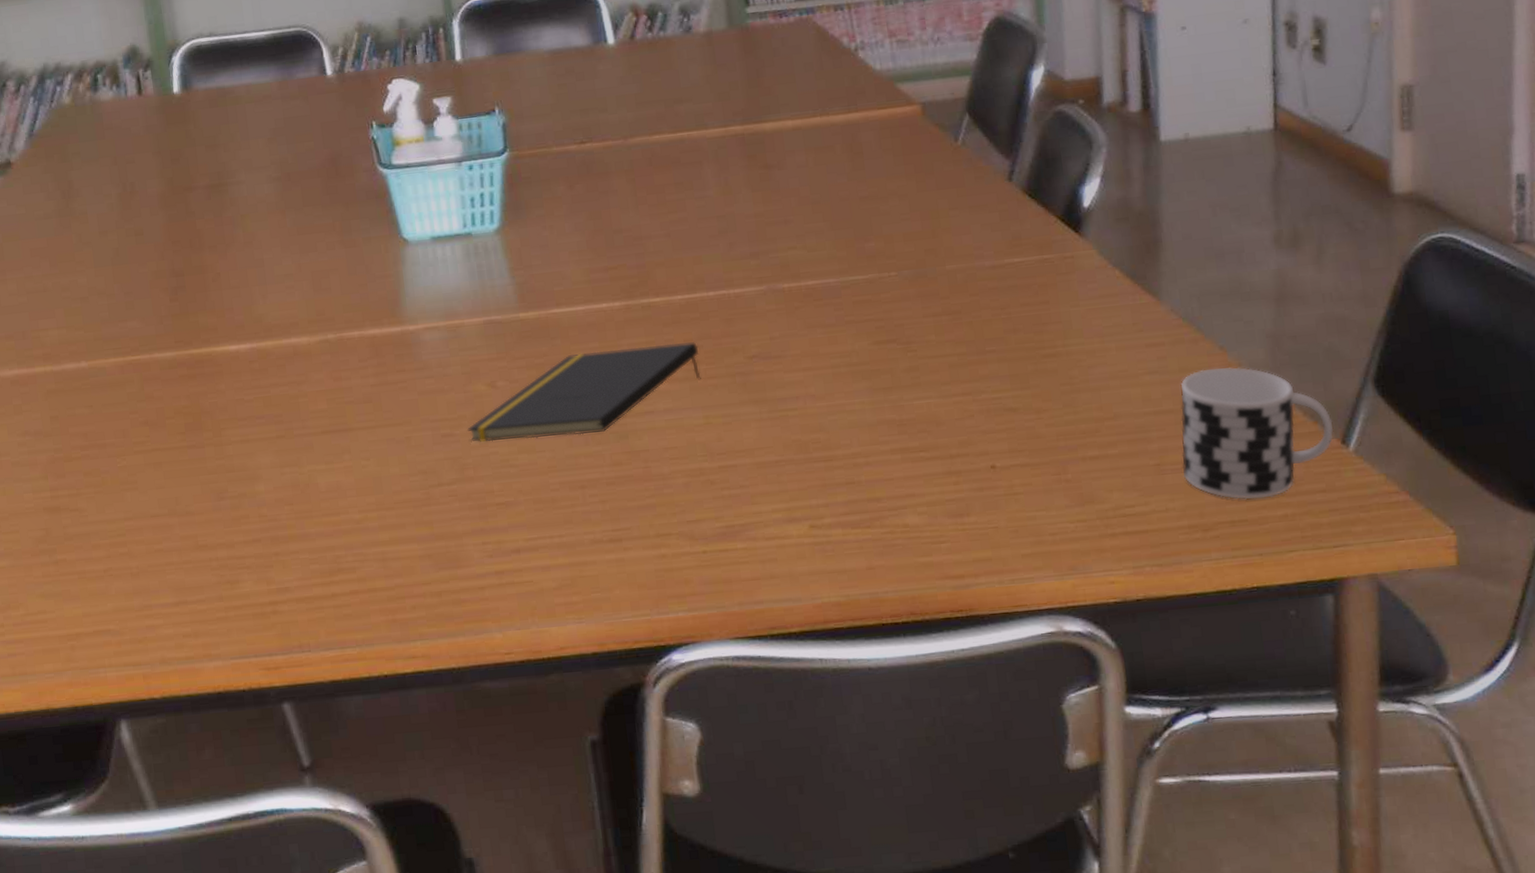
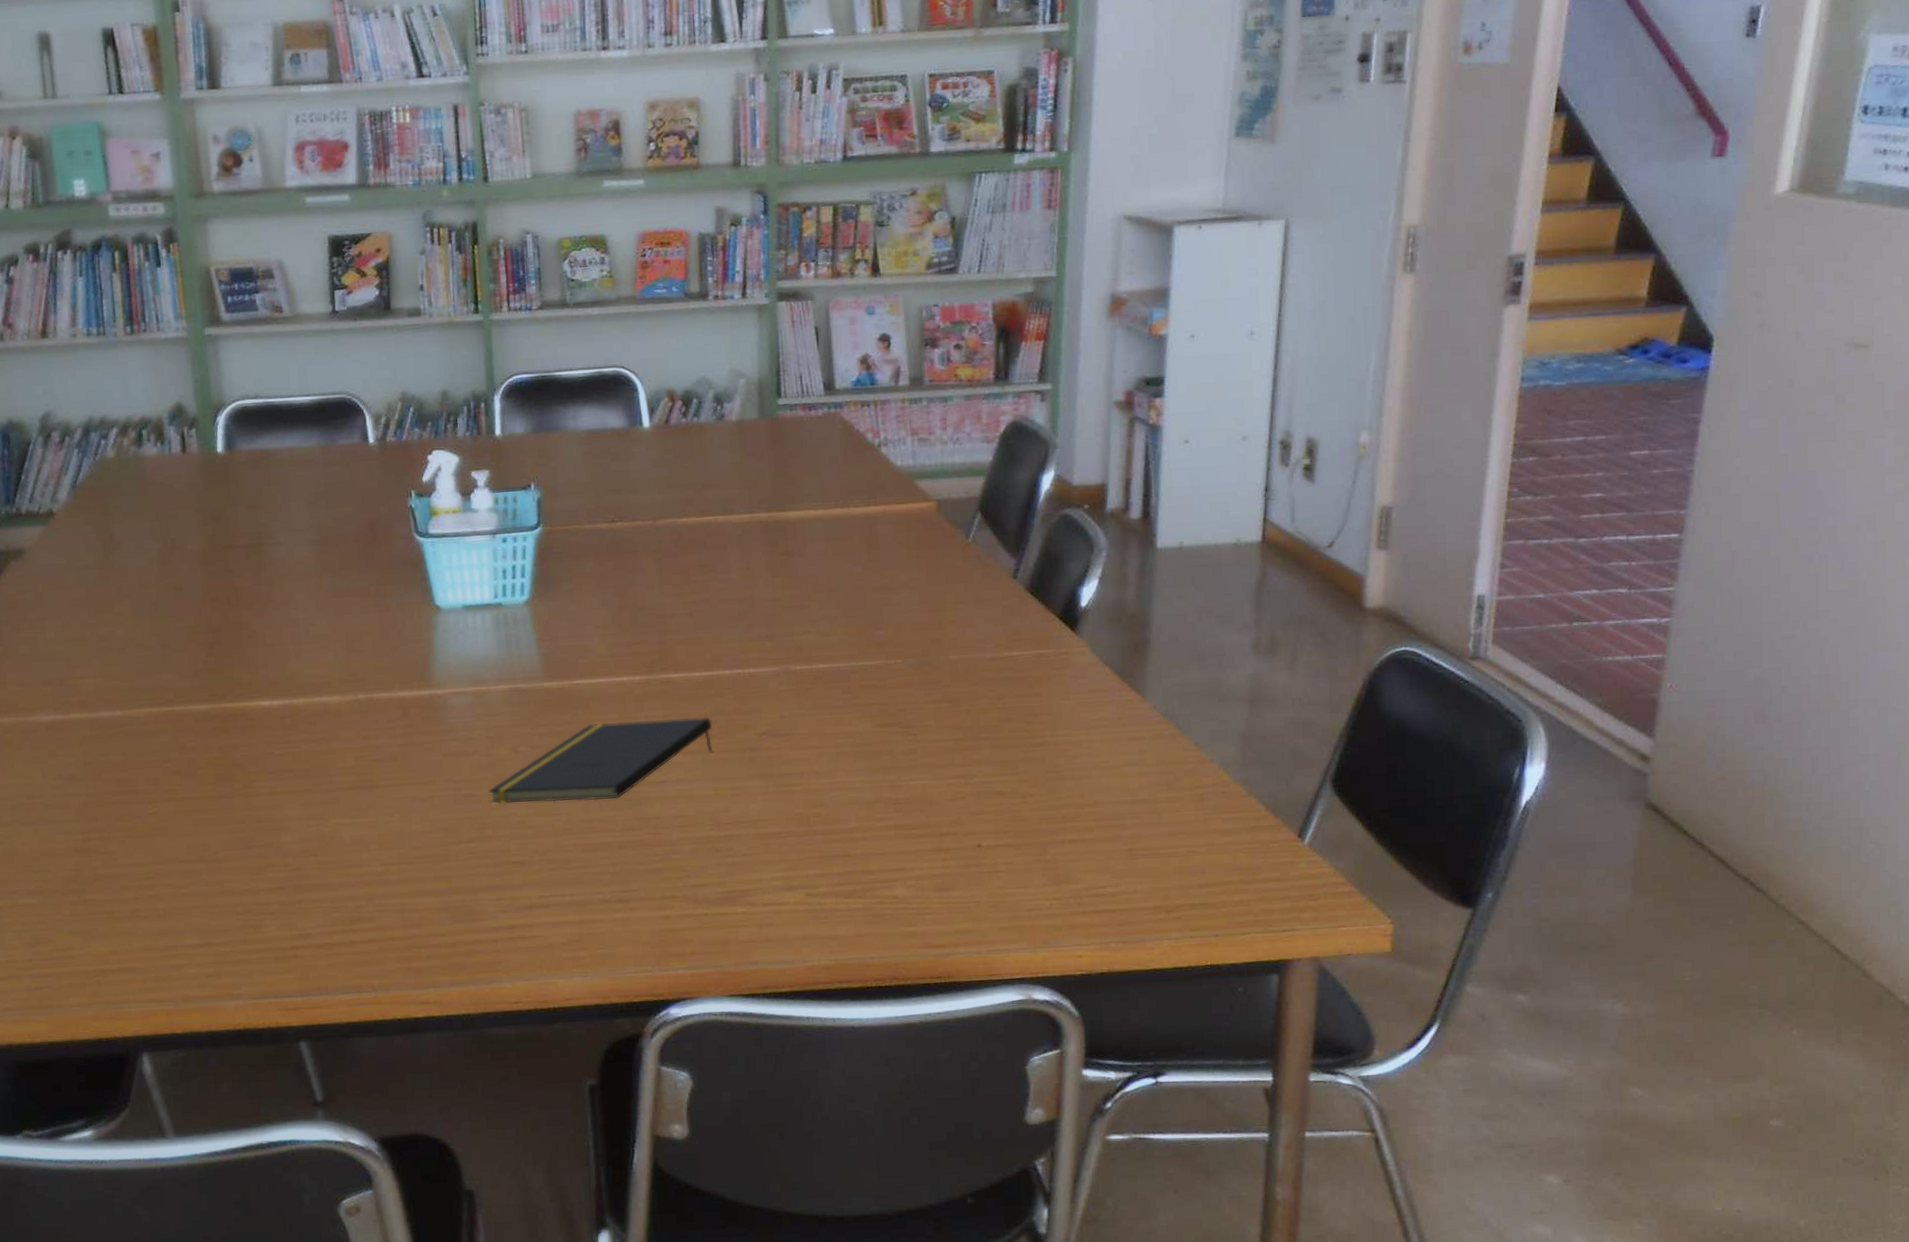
cup: present [1180,366,1334,500] -> none [1152,762,1292,885]

